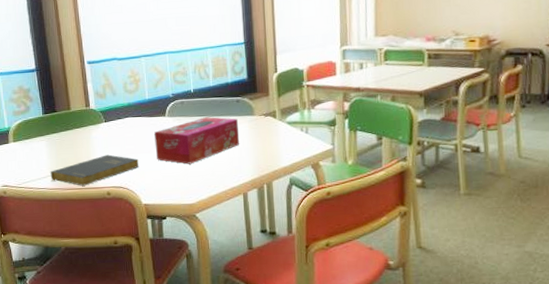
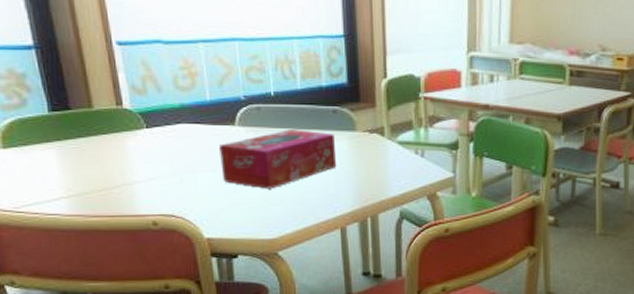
book: present [50,154,140,186] -> none [65,172,199,213]

